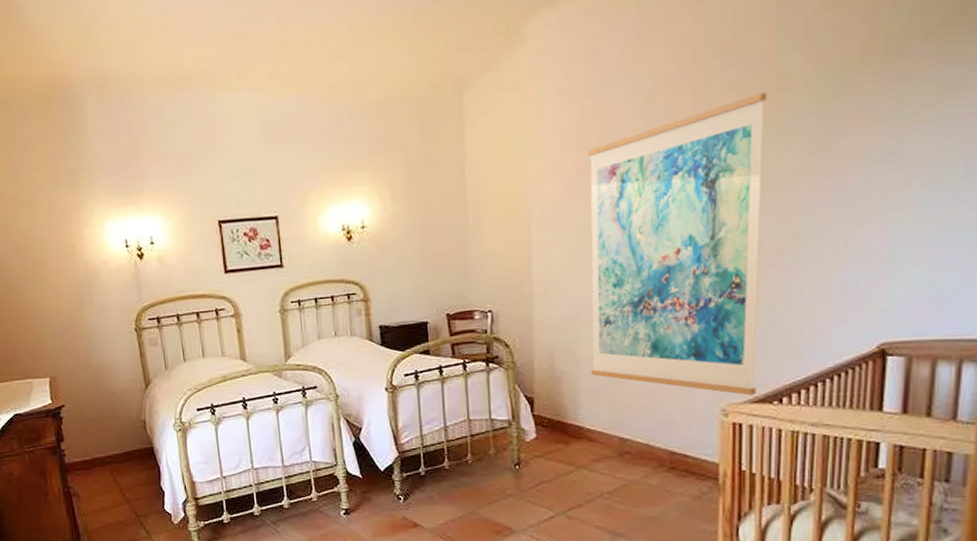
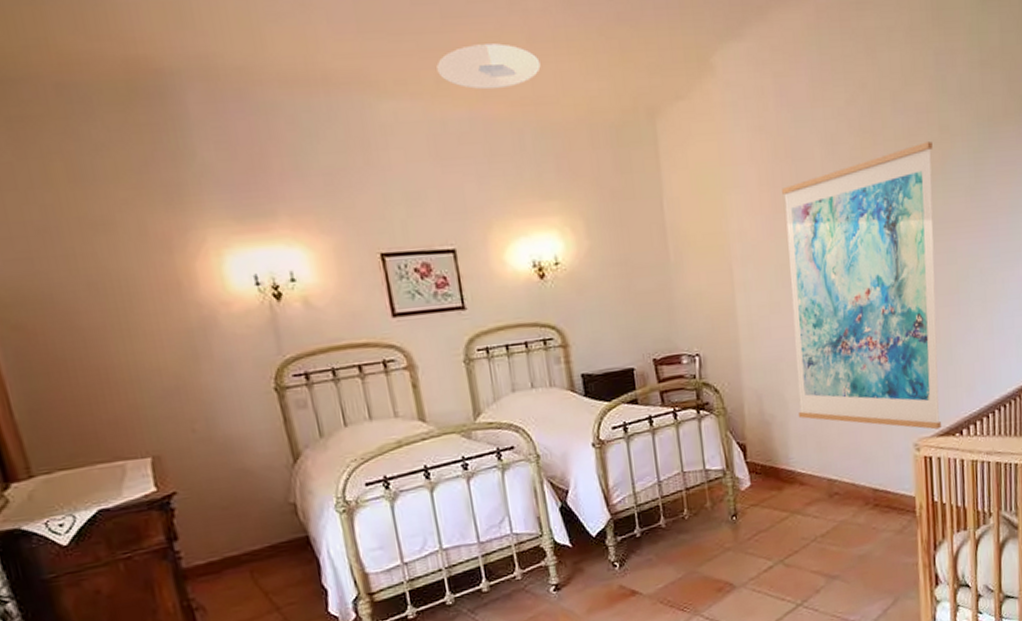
ceiling light: none [271,35,359,78] -> present [436,43,541,90]

